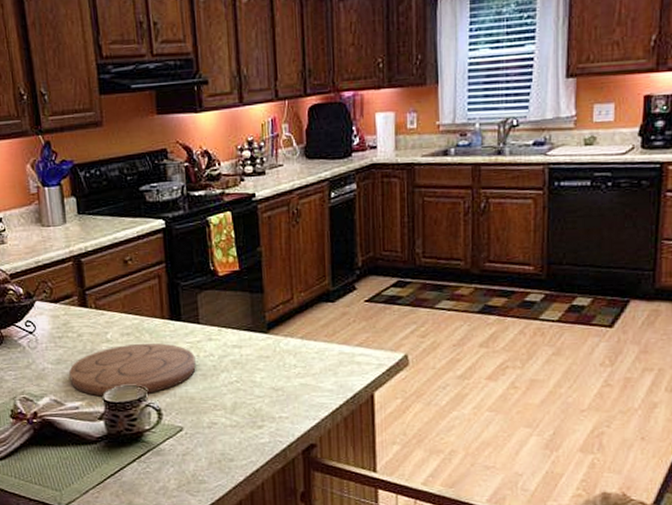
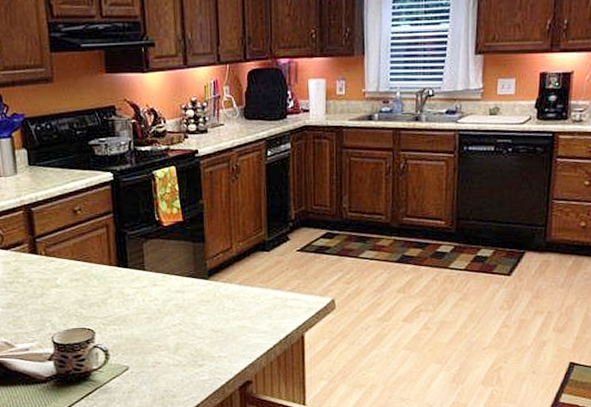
cutting board: present [69,343,196,397] -> none [19,288,142,339]

